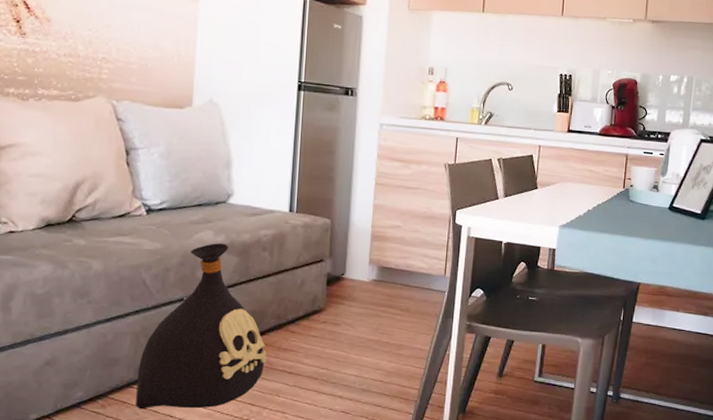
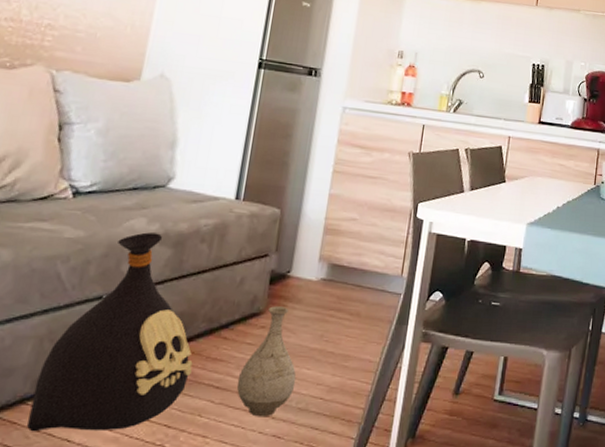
vase: none [306,304,358,397] -> present [236,306,297,417]

